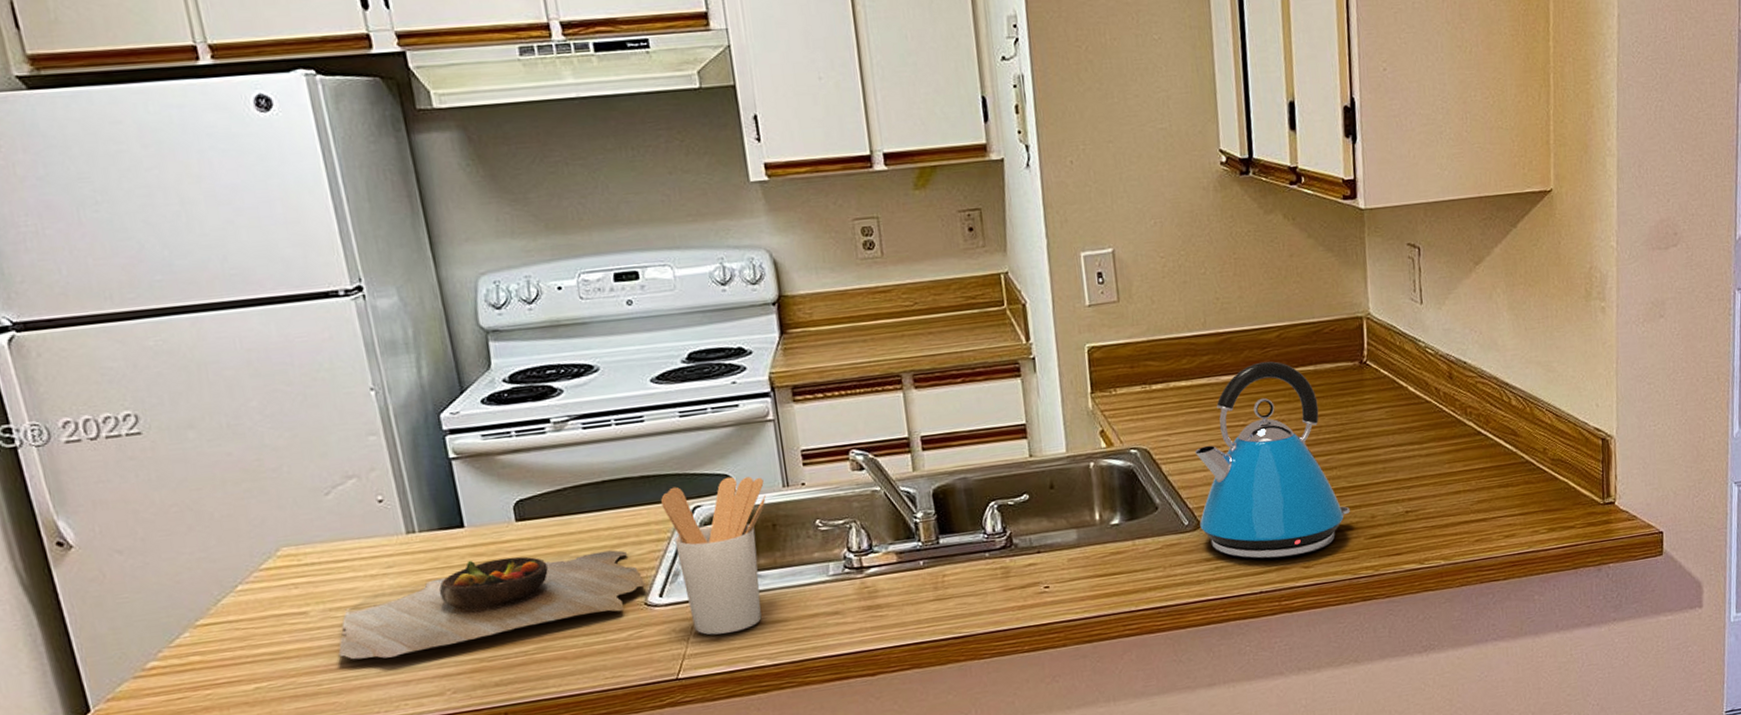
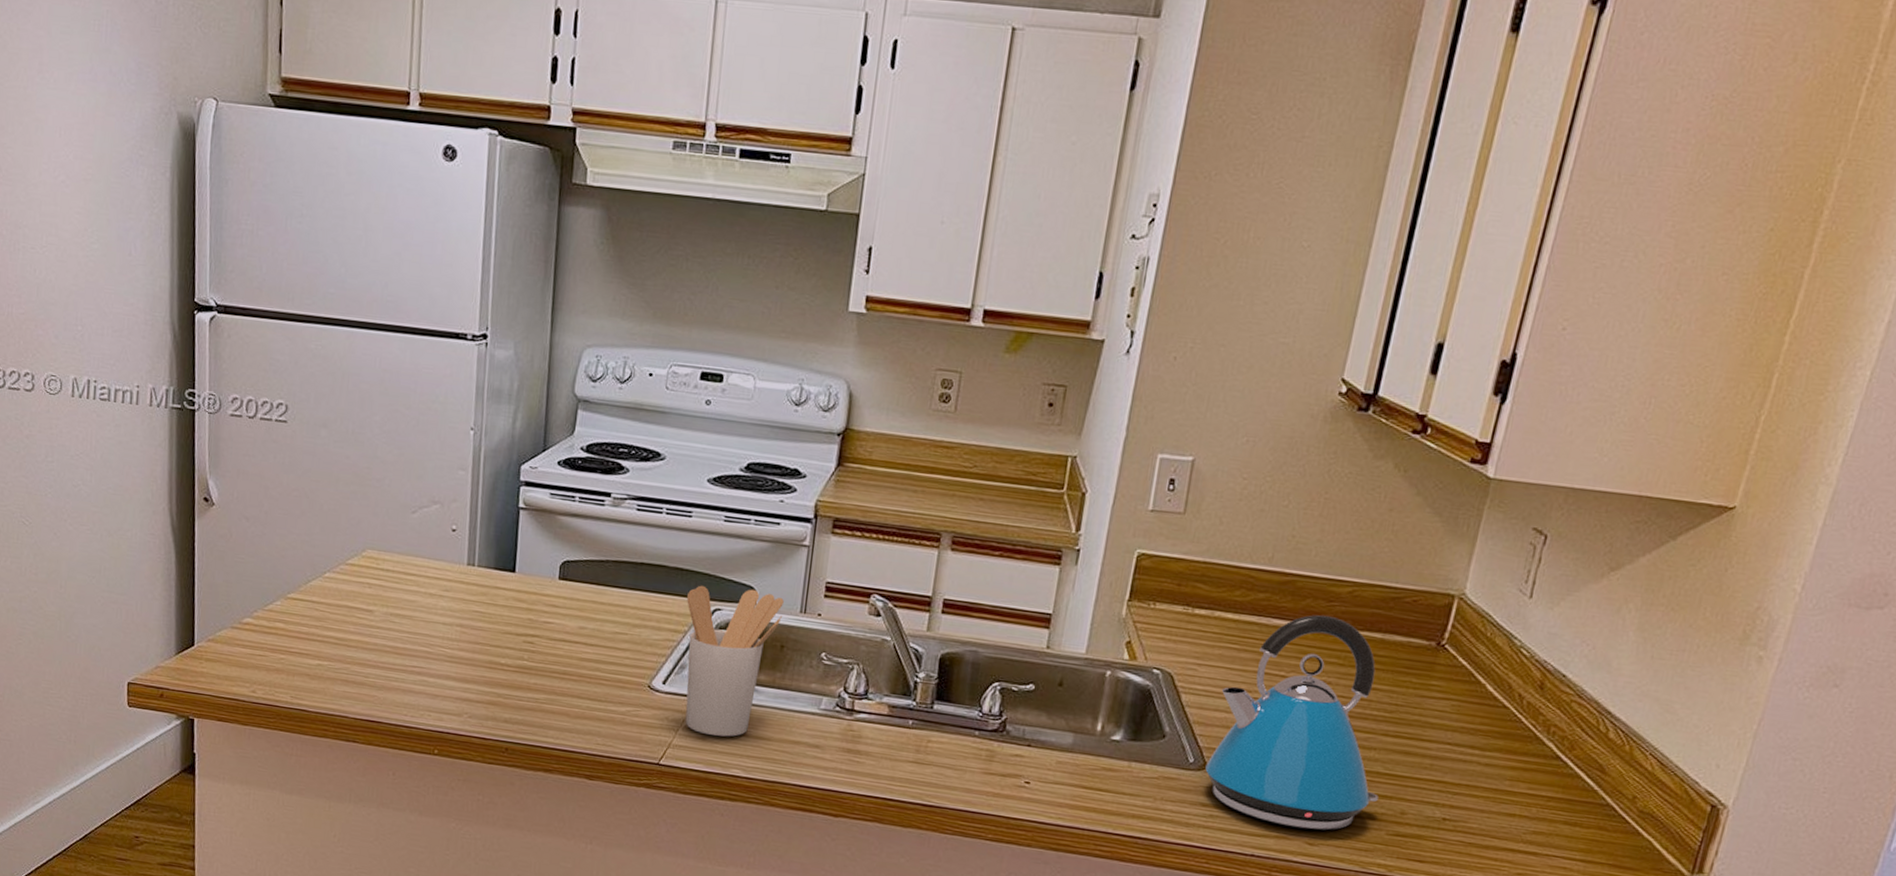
cutting board: present [338,550,646,660] -> none [388,603,654,687]

